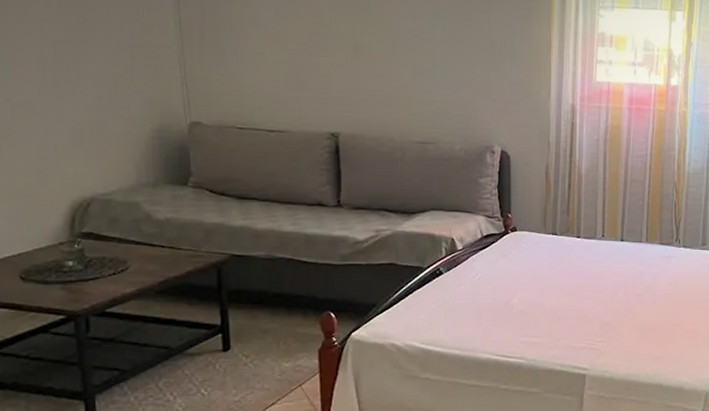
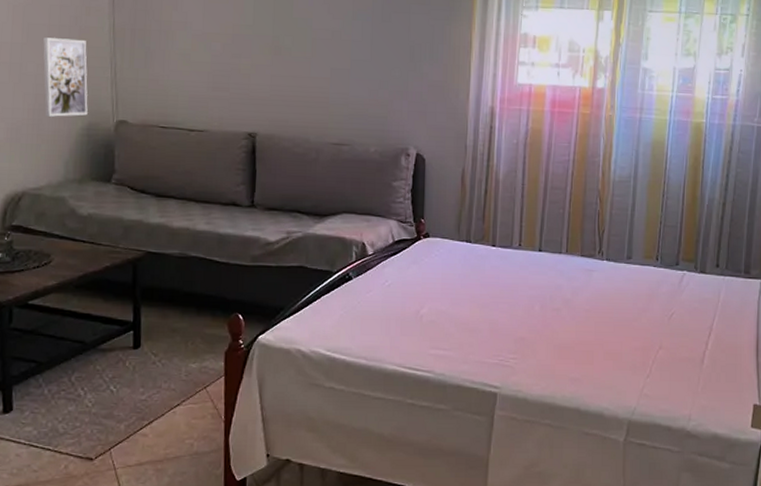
wall art: none [102,35,157,119] -> present [43,37,88,117]

